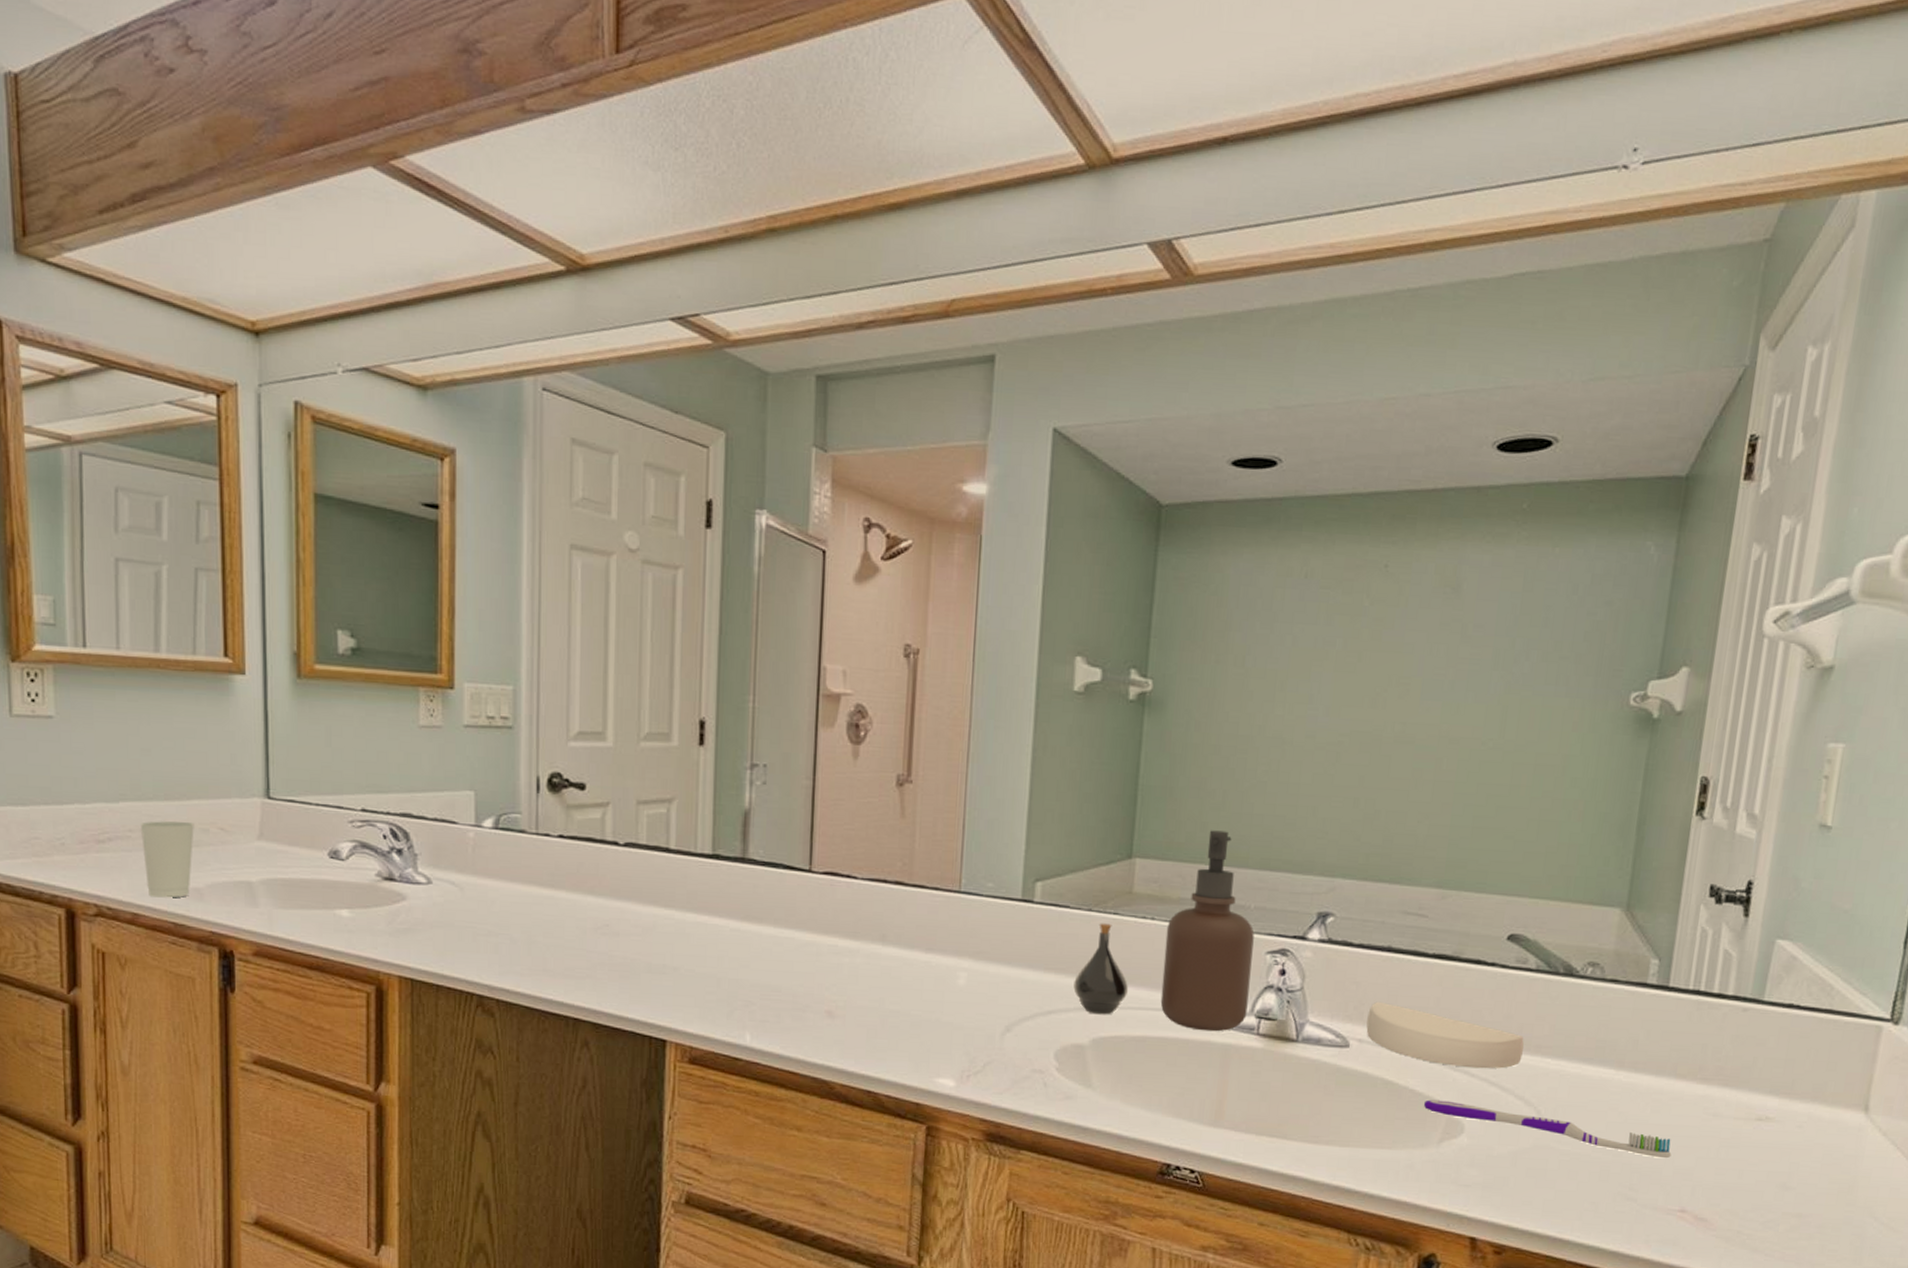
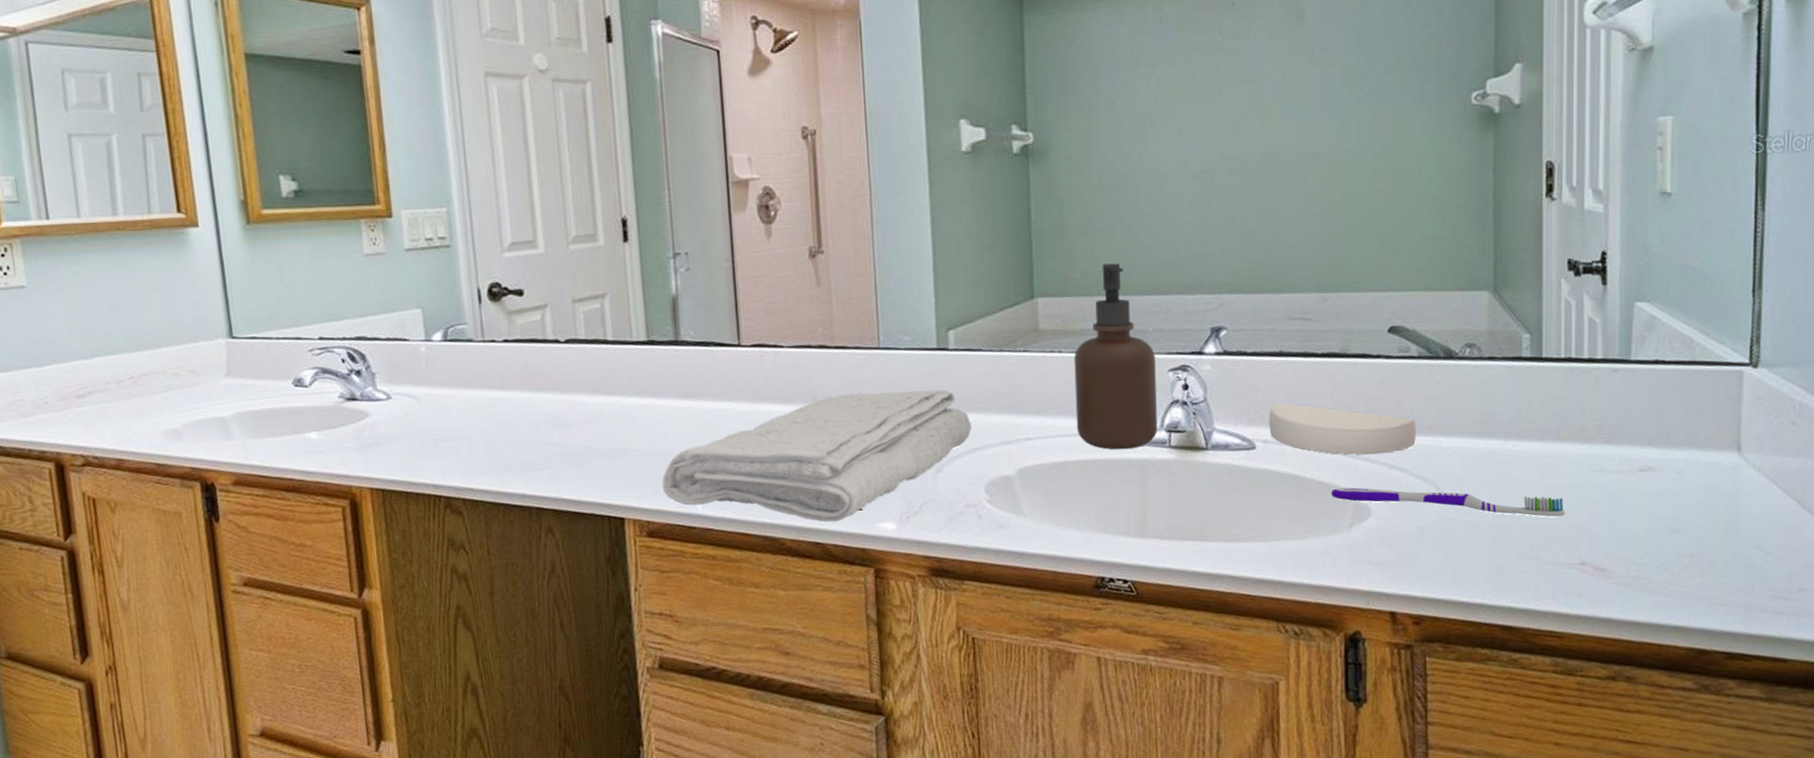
cup: present [141,821,194,898] -> none [116,368,168,442]
towel: none [710,936,1049,1072] -> present [662,389,972,523]
perfume bottle: present [1073,923,1129,1015] -> none [994,361,1046,447]

